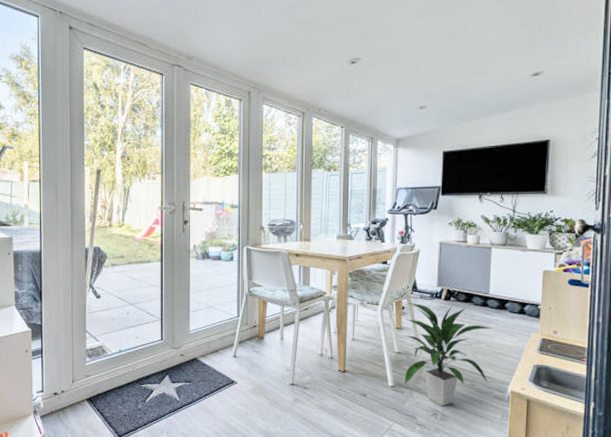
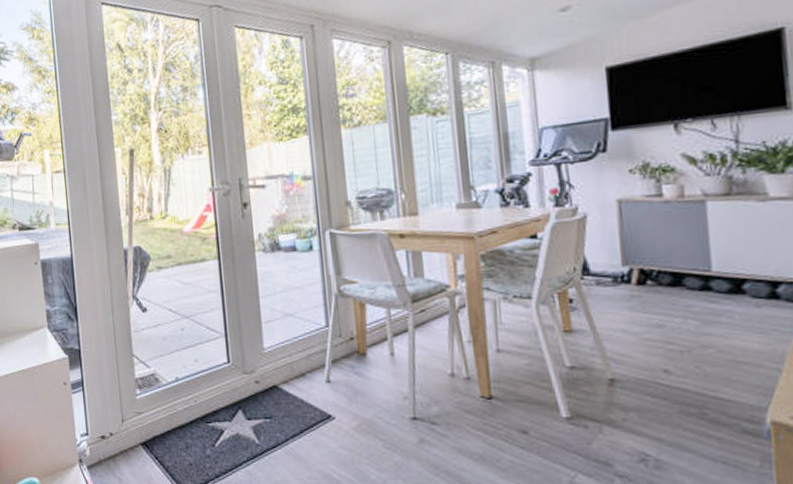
indoor plant: present [404,302,491,406] -> none [576,292,727,447]

